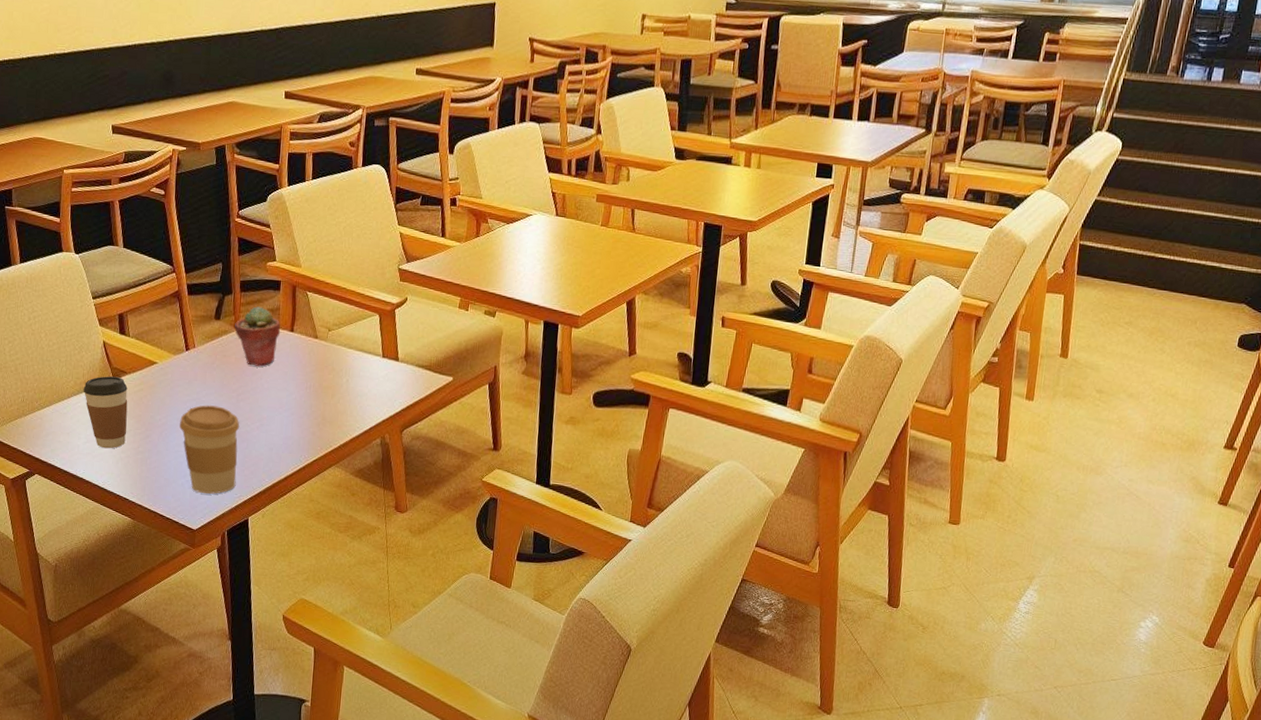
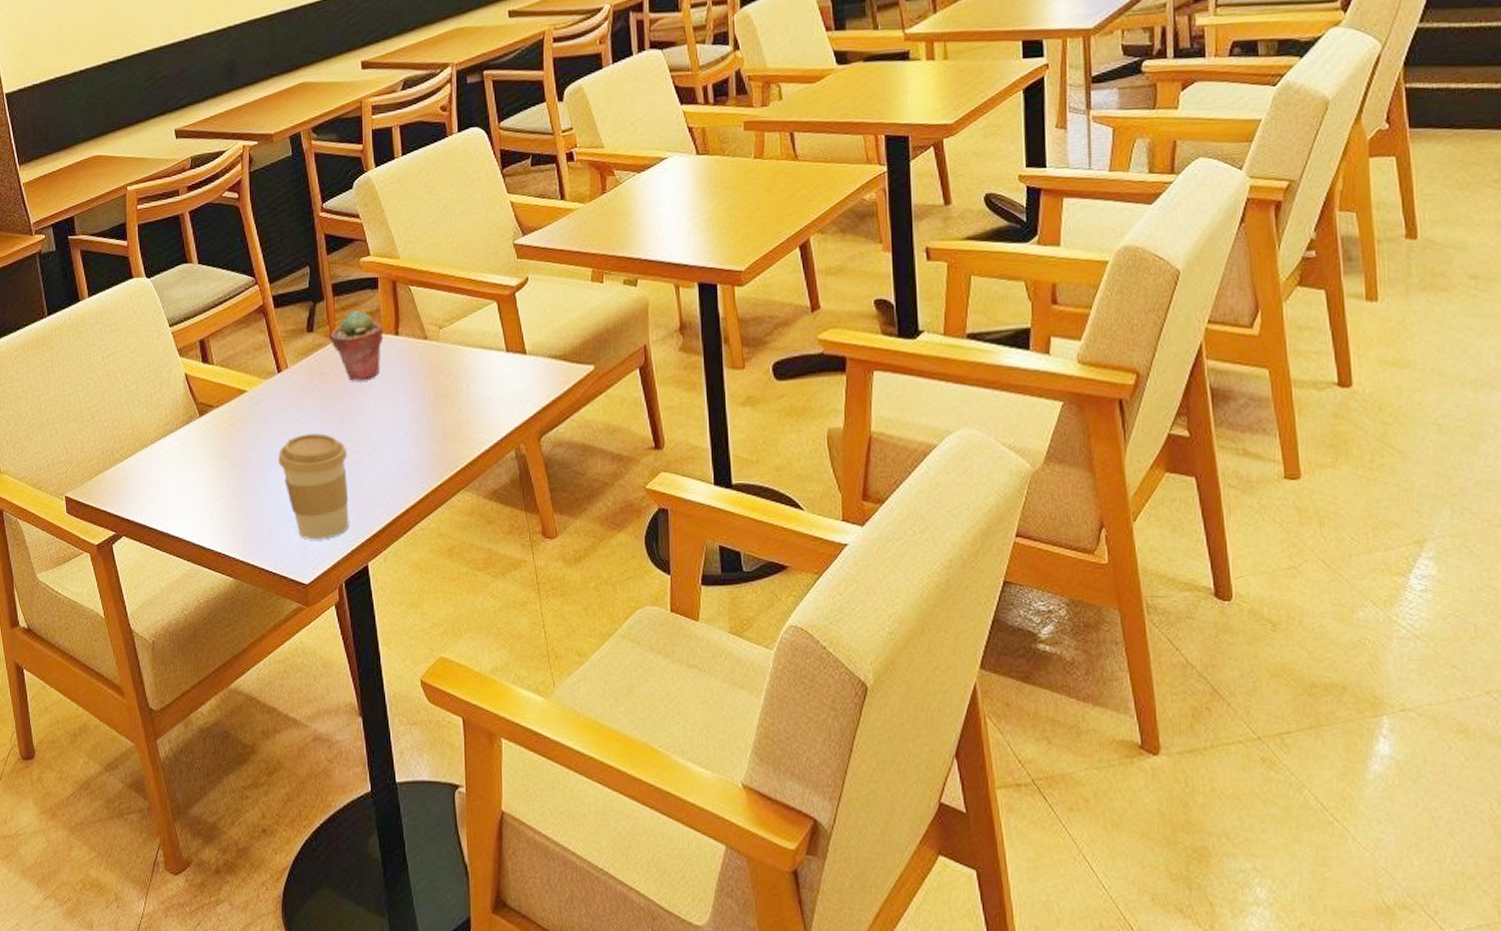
coffee cup: present [83,376,128,449] -> none [167,413,220,498]

